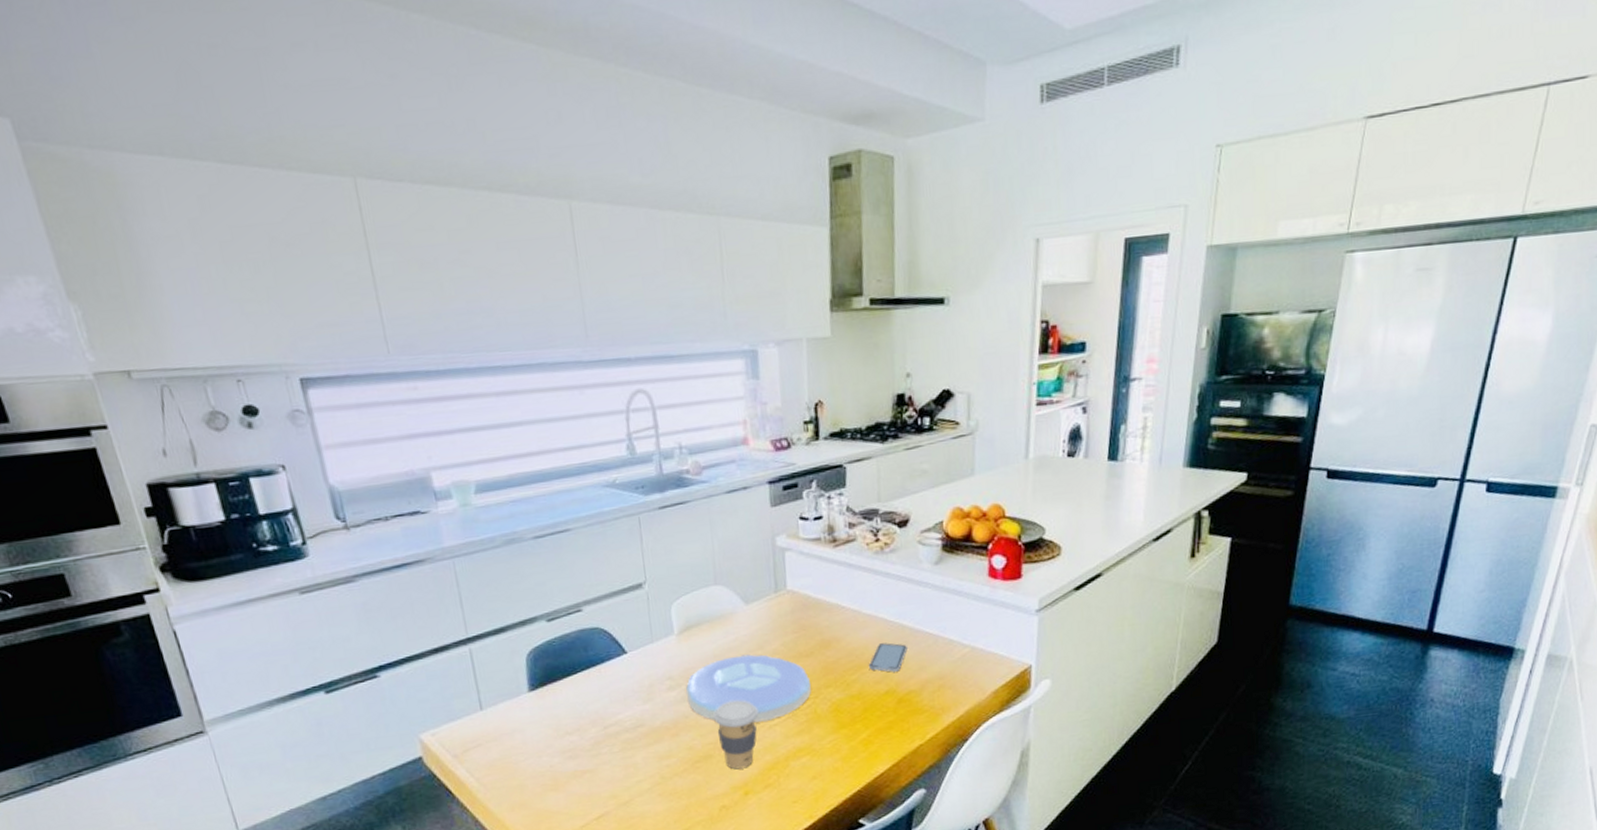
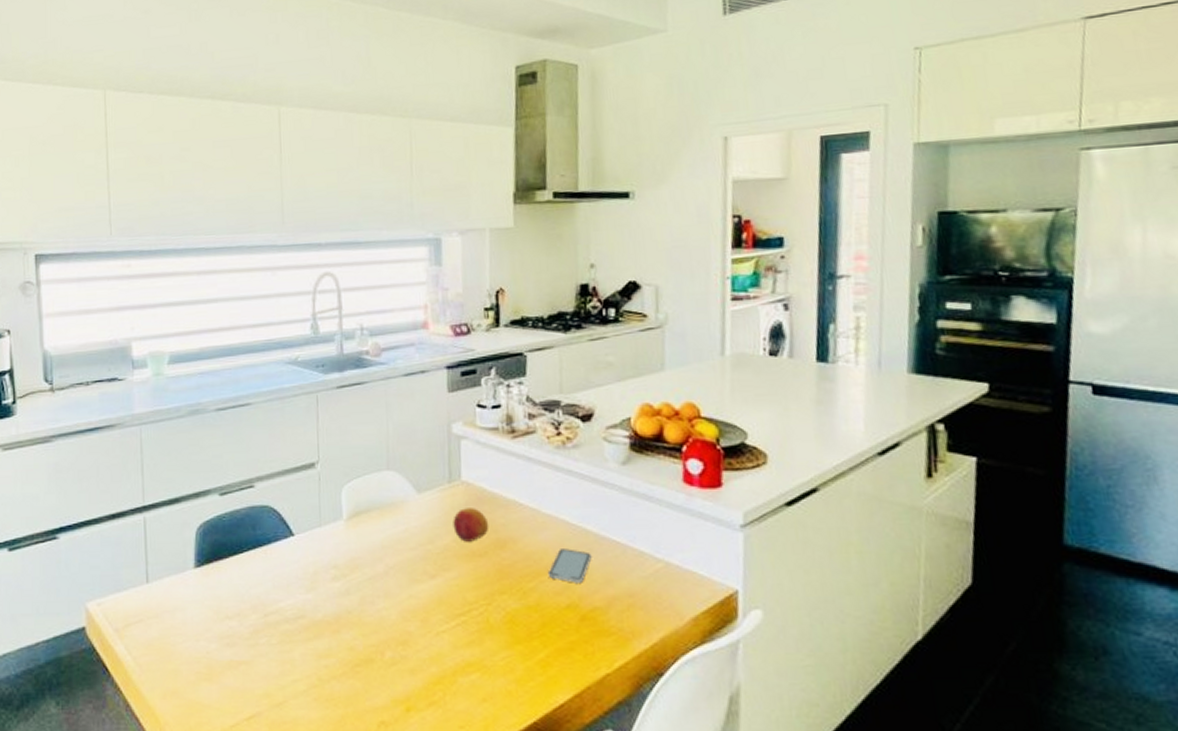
plate: present [686,654,811,723] -> none [351,548,484,626]
coffee cup: present [713,700,759,770] -> none [378,599,426,680]
fruit: none [780,613,815,645] -> present [453,508,489,542]

